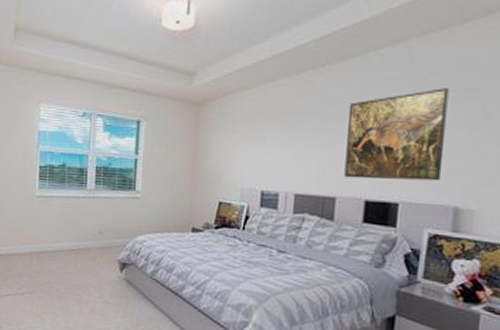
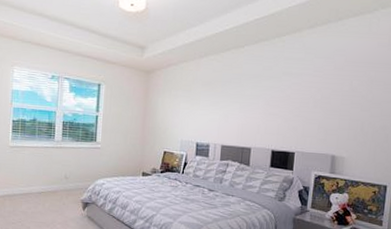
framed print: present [344,88,449,181] -> none [257,68,329,136]

